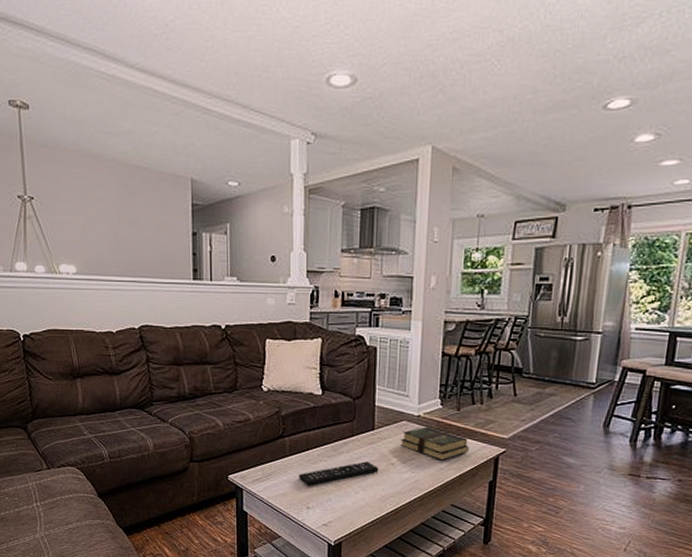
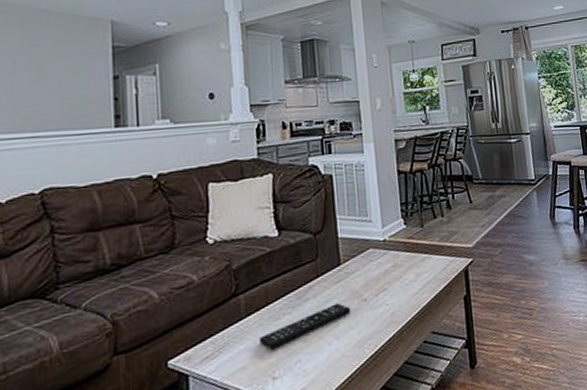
book: present [401,427,469,461] -> none [370,250,439,285]

